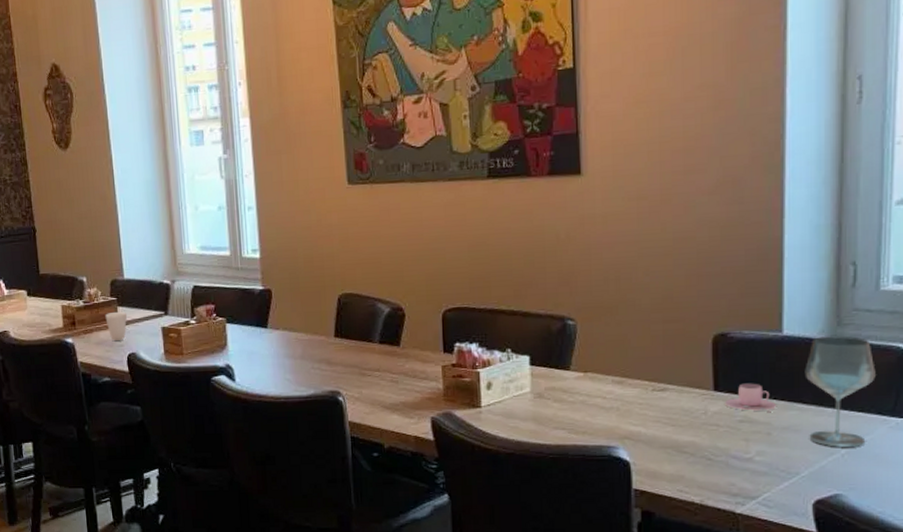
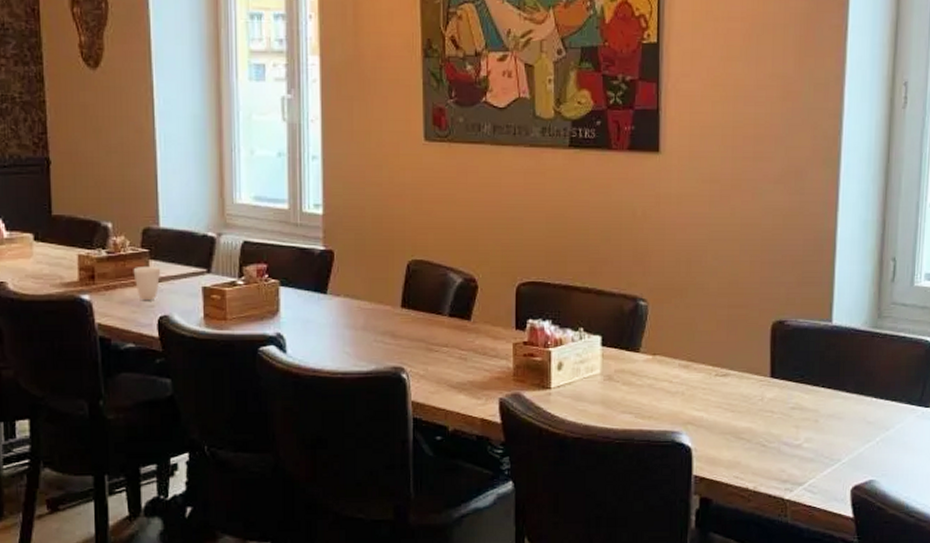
teacup: present [725,383,777,413] -> none [780,371,825,401]
wine glass: present [804,336,876,447] -> none [849,328,908,435]

